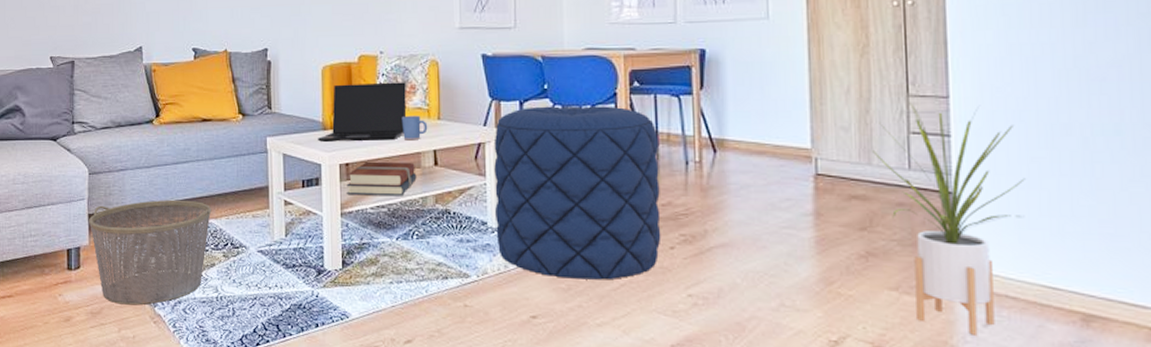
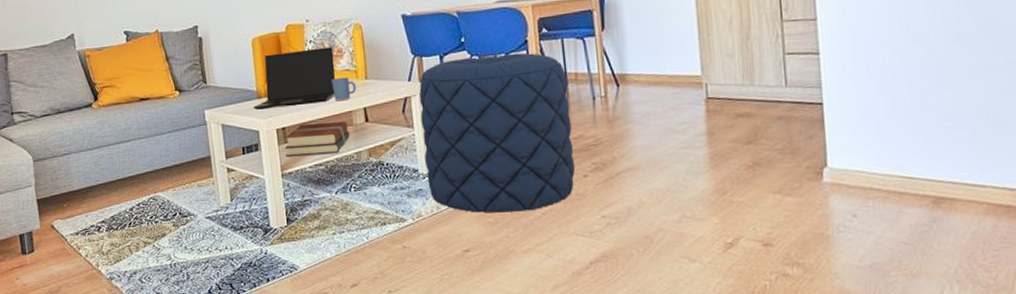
basket: present [88,199,212,305] -> none [37,176,158,281]
house plant: present [873,102,1025,335] -> none [754,25,884,225]

